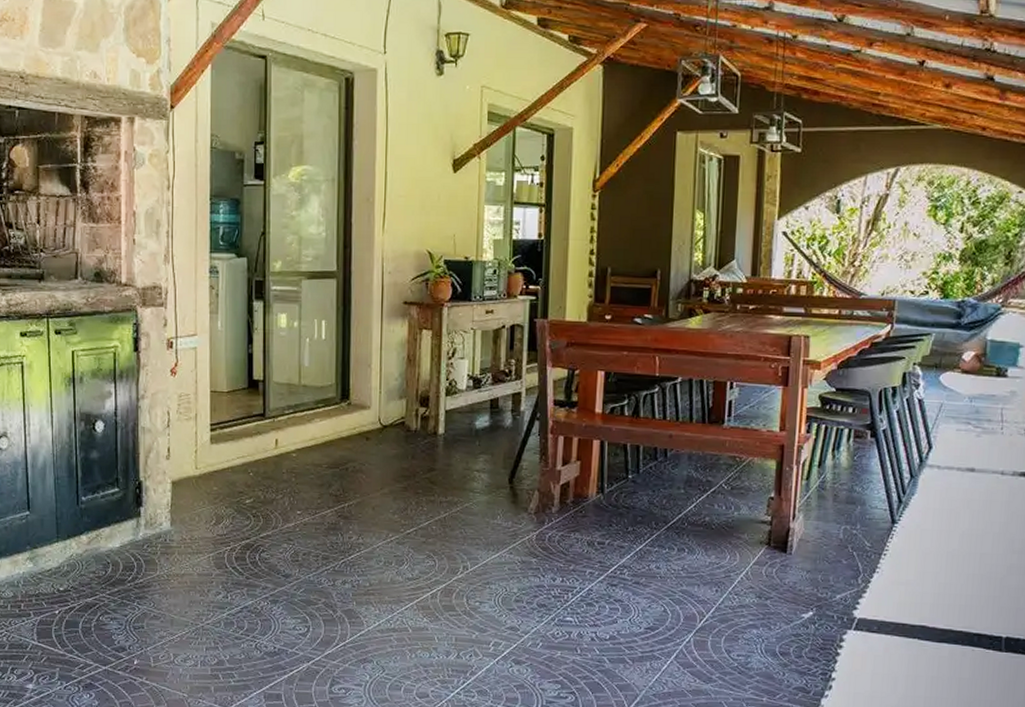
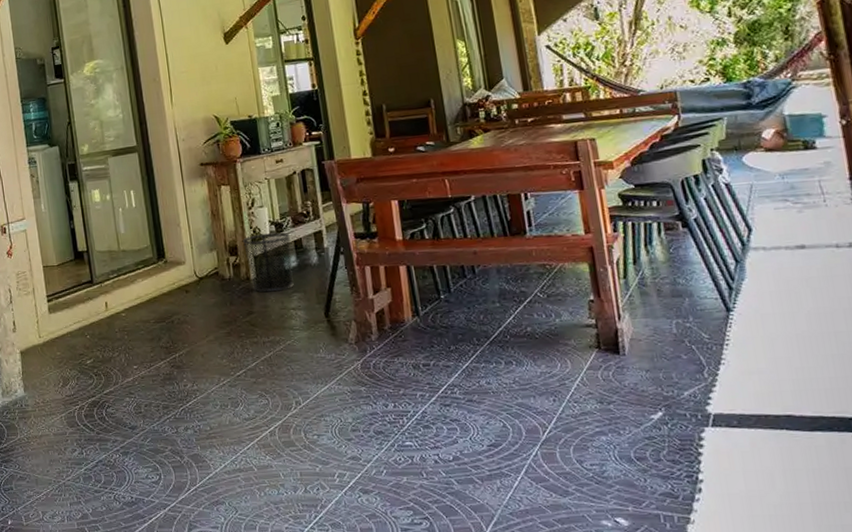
waste bin: none [435,387,488,451] -> present [242,232,294,293]

